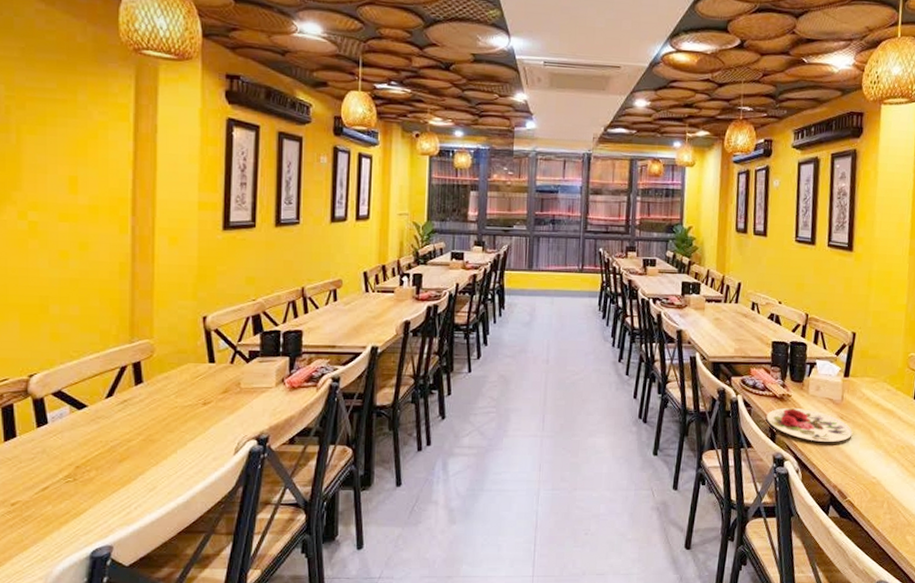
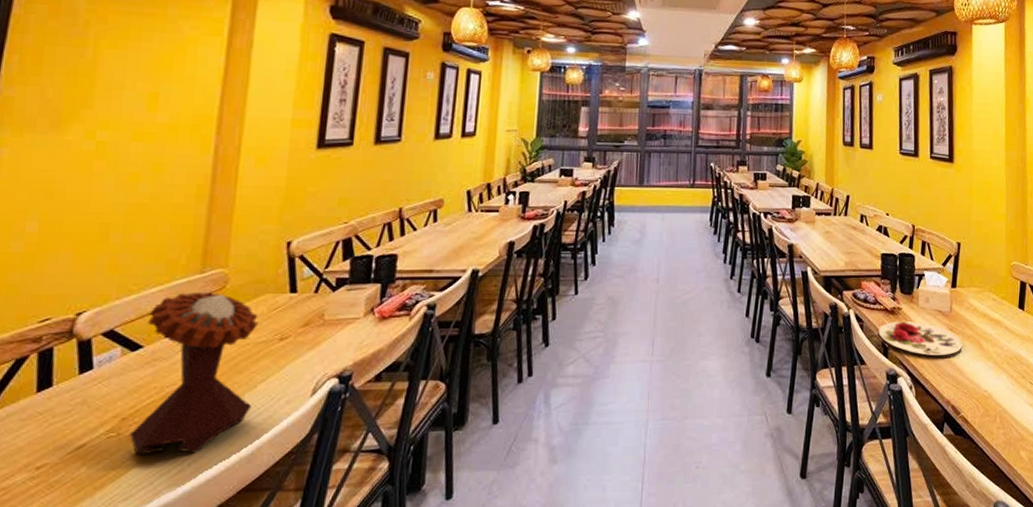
mushroom: none [83,360,184,499] -> present [129,292,258,456]

